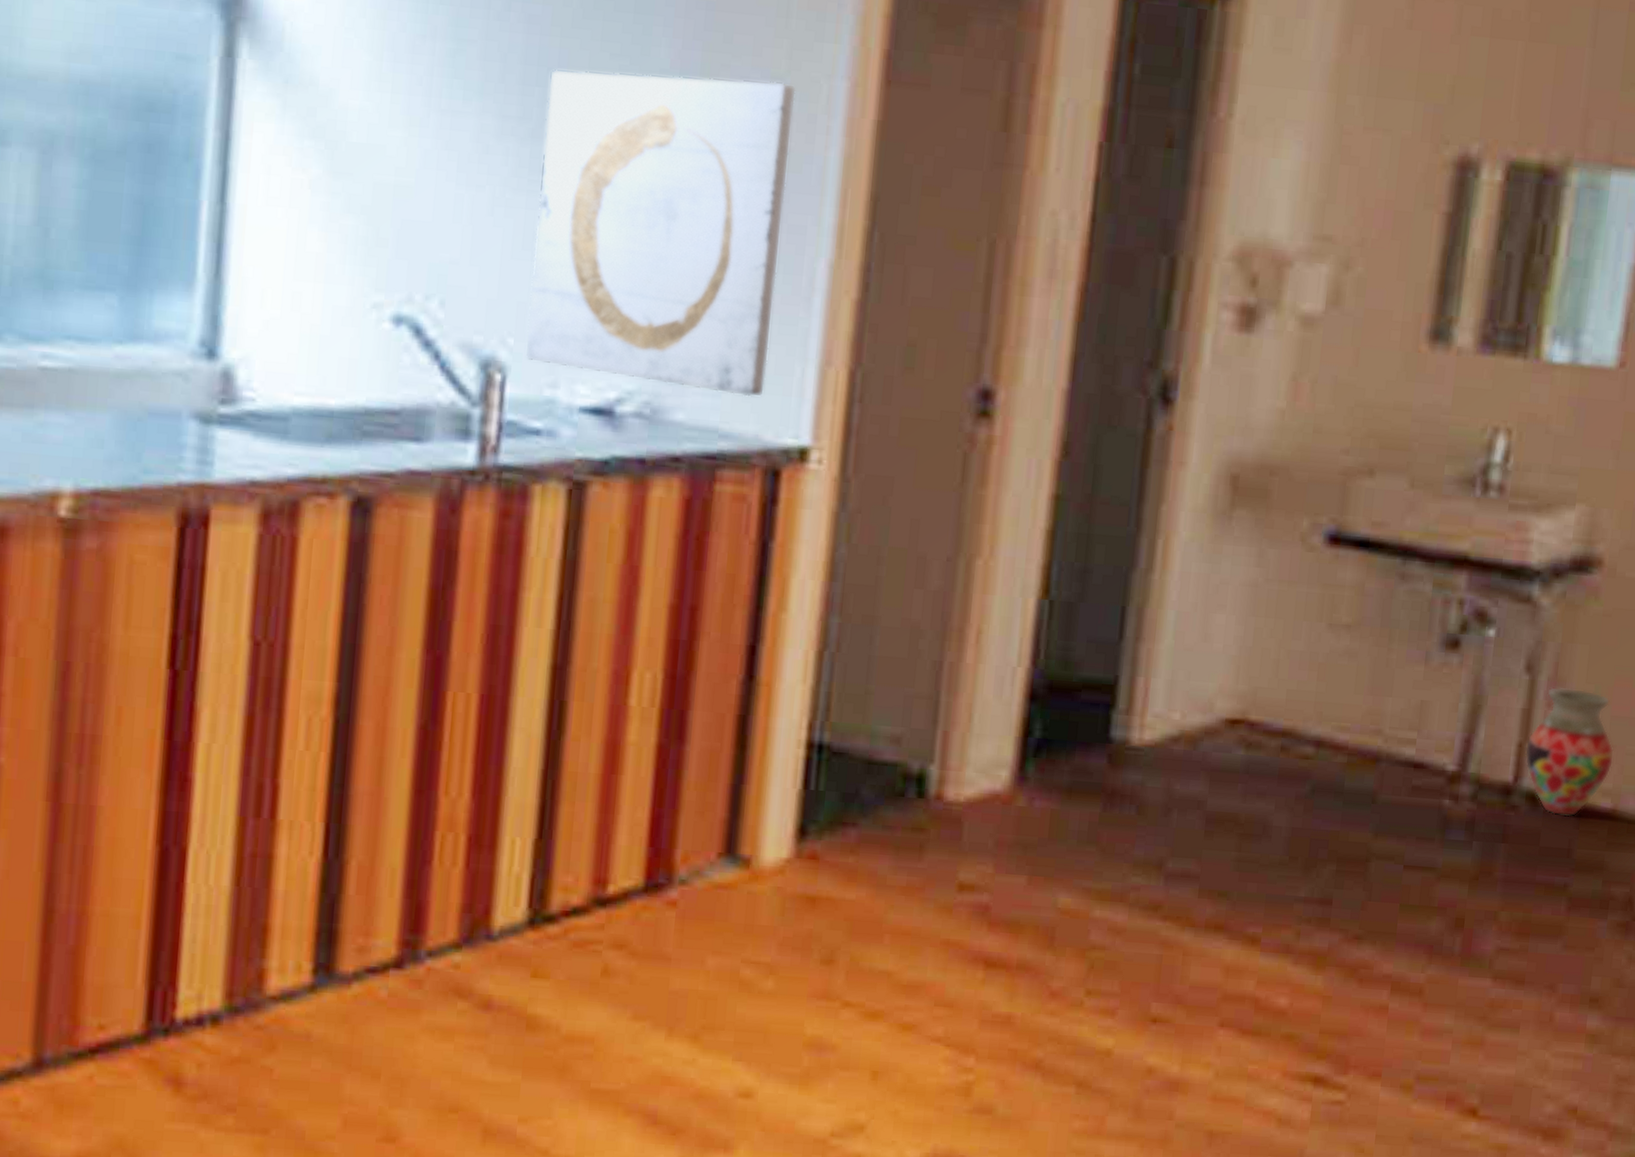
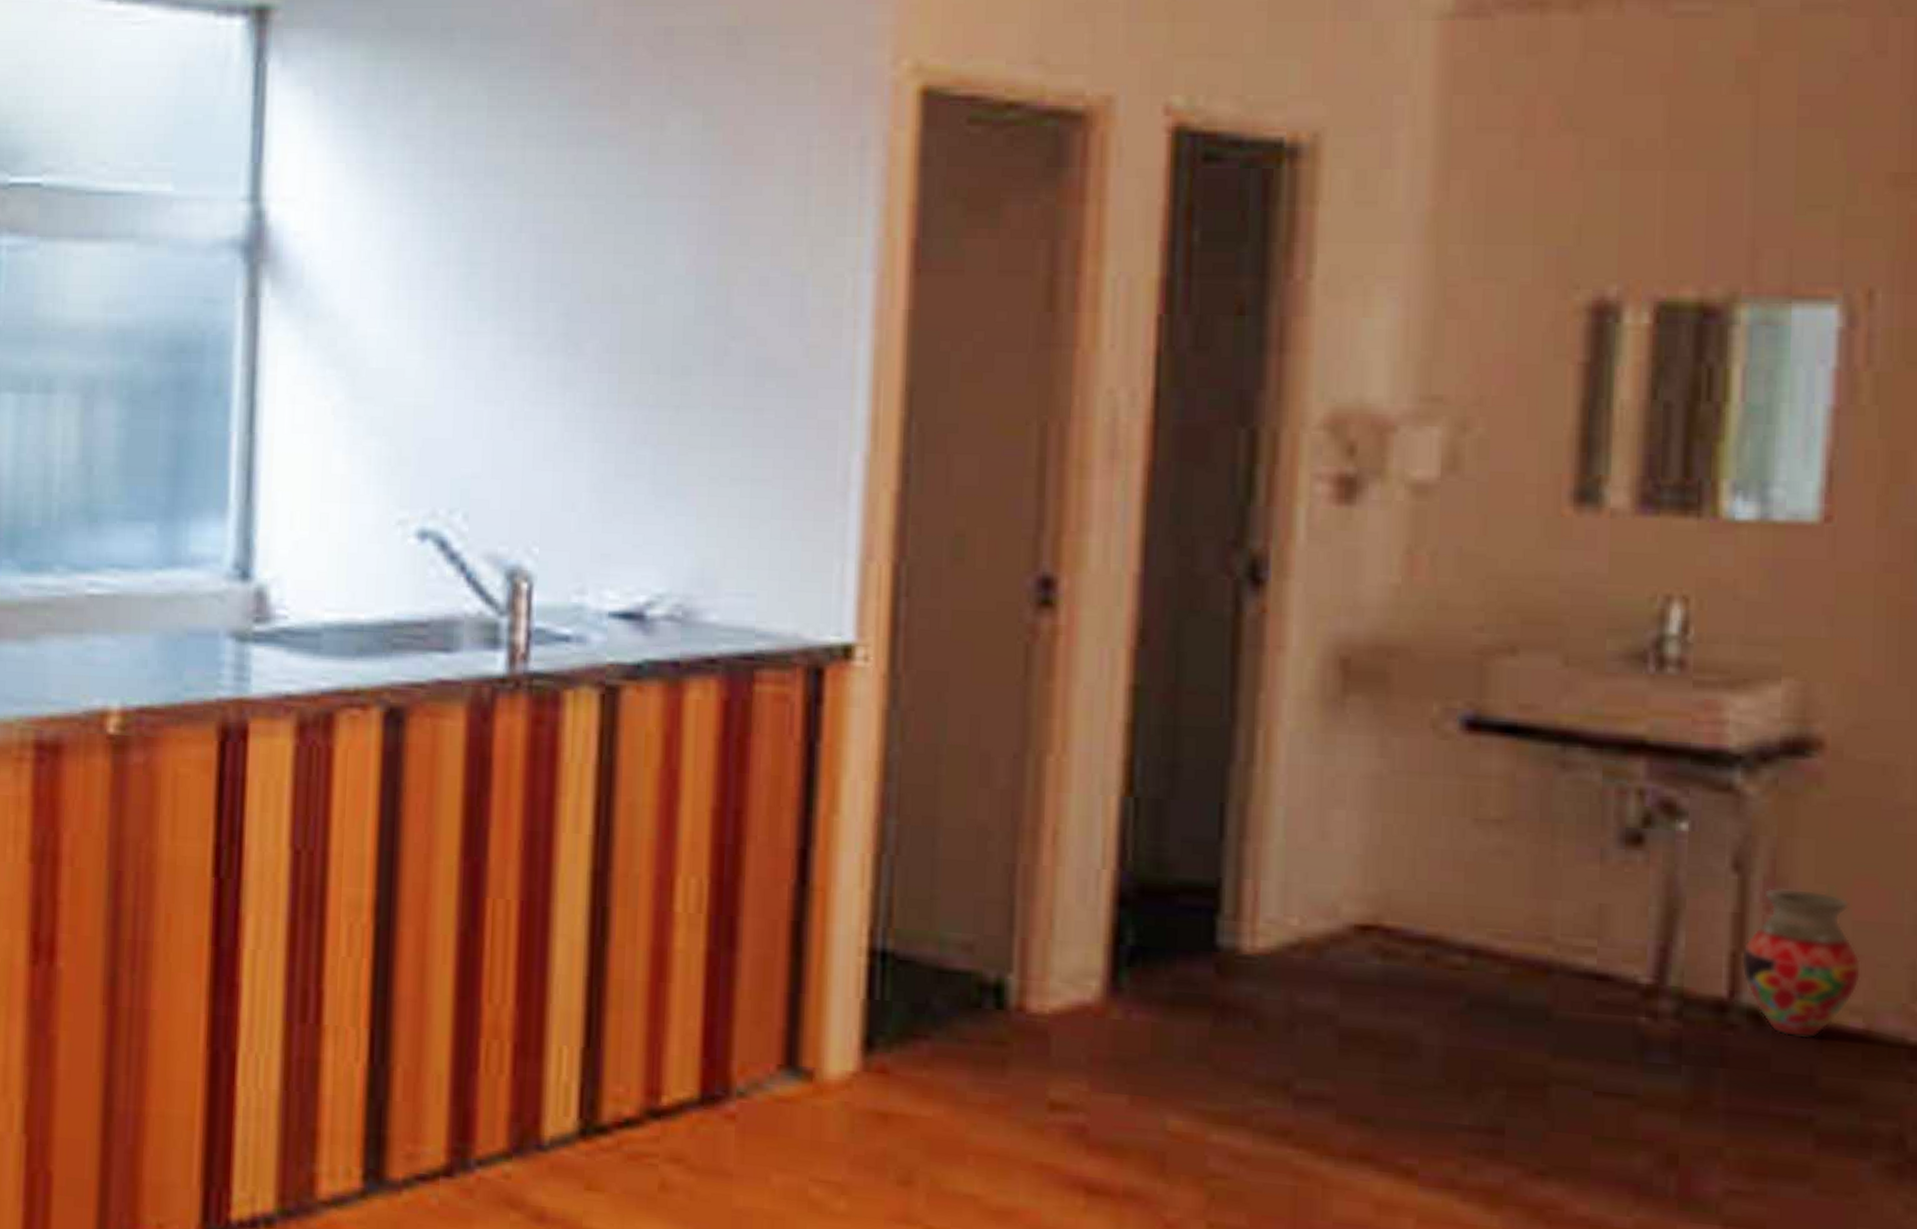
wall art: present [525,69,796,398] -> none [551,279,819,596]

